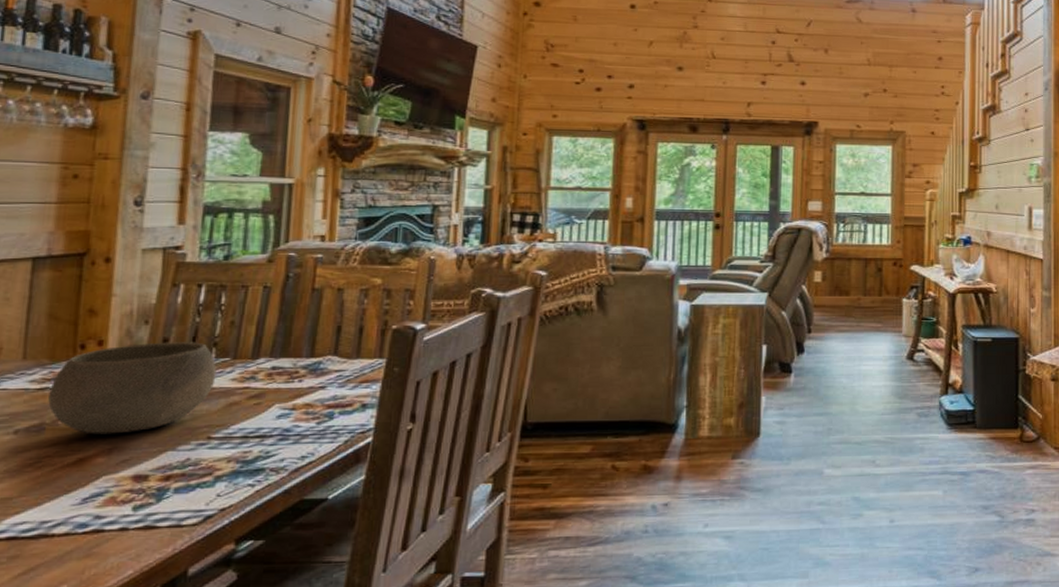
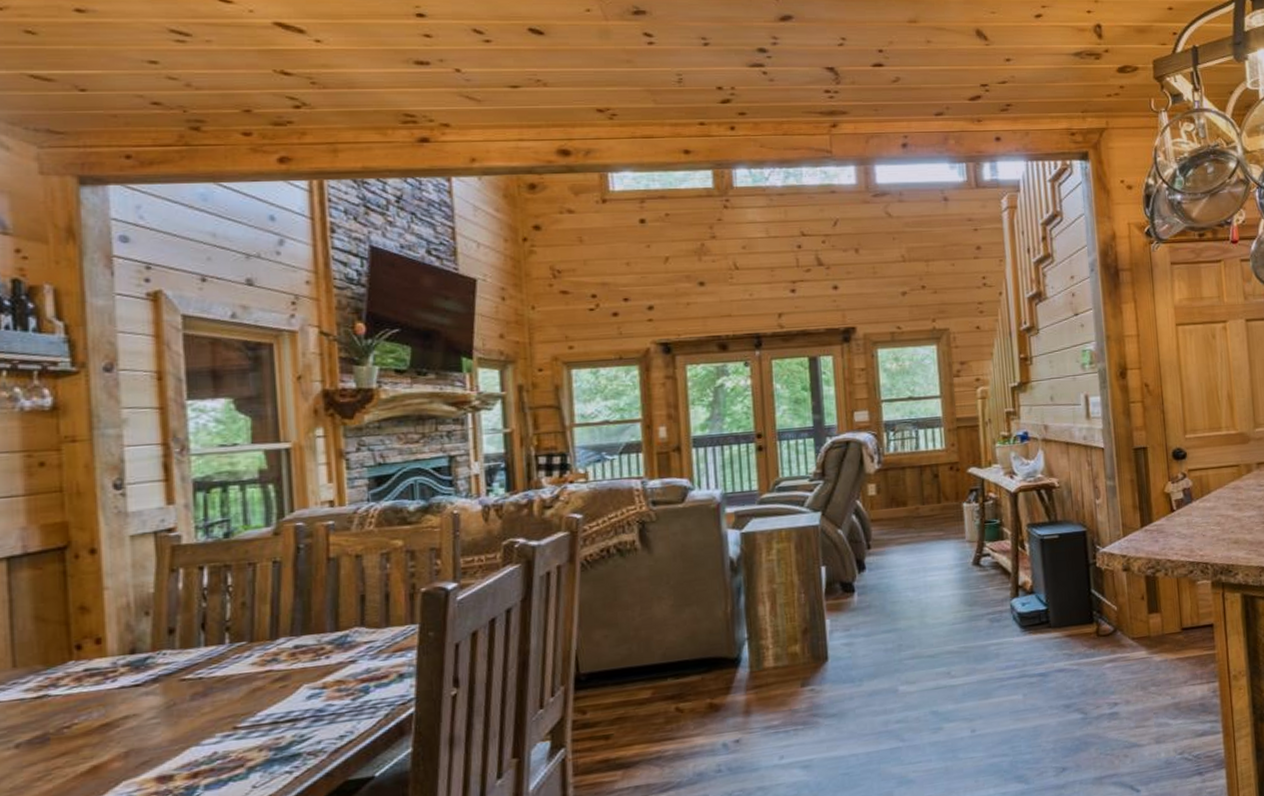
bowl: present [48,342,217,434] -> none [48,628,234,739]

